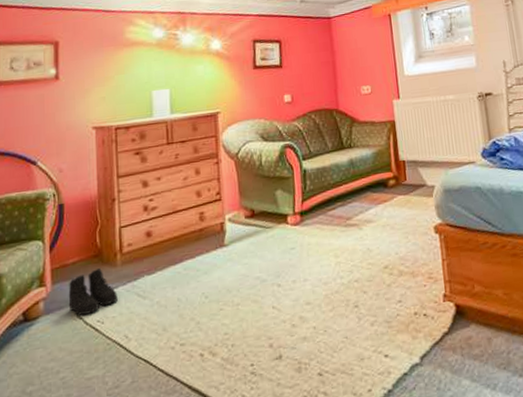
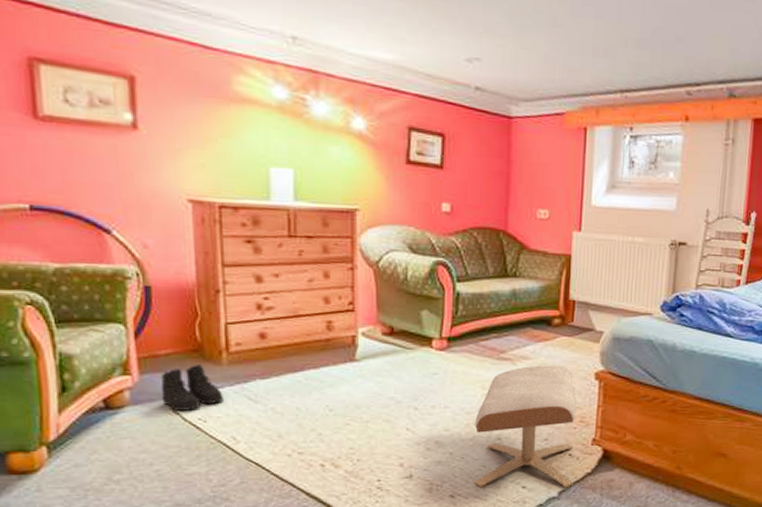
ottoman: none [332,224,433,362] -> present [474,365,577,488]

